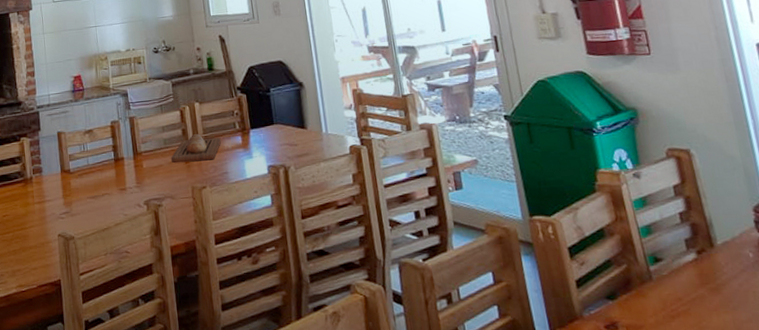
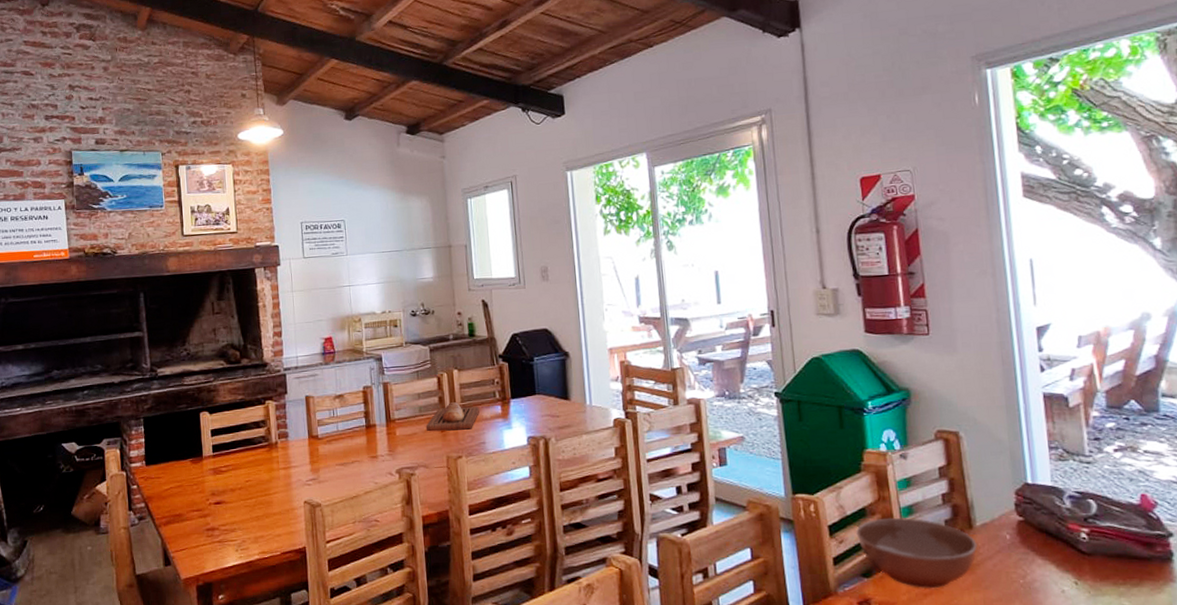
bowl: none [596,237,721,310] -> present [856,517,977,588]

